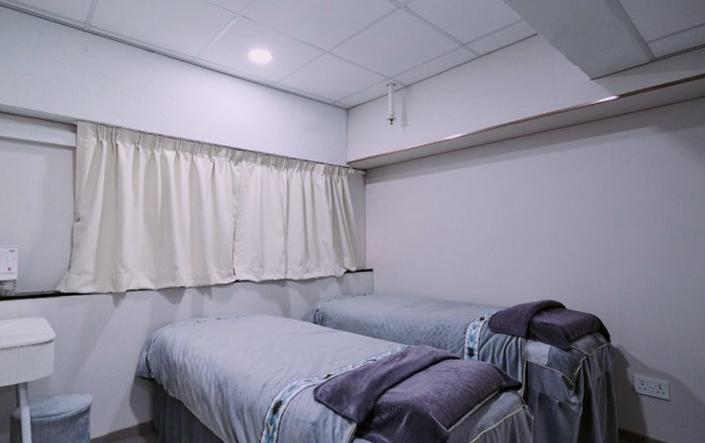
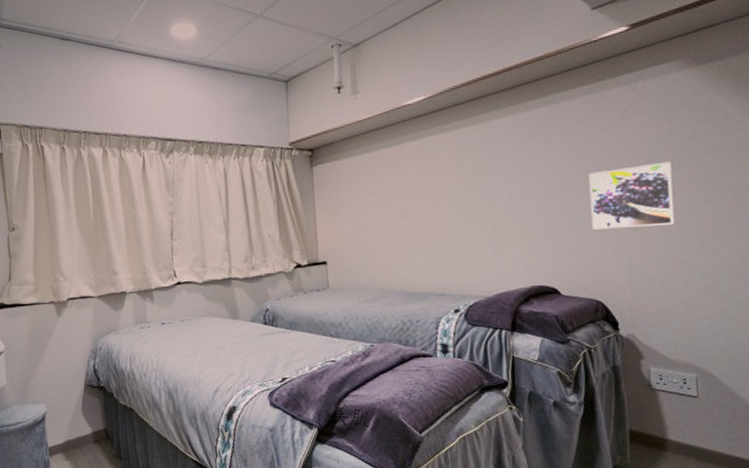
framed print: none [588,204,651,256] -> present [589,161,674,230]

